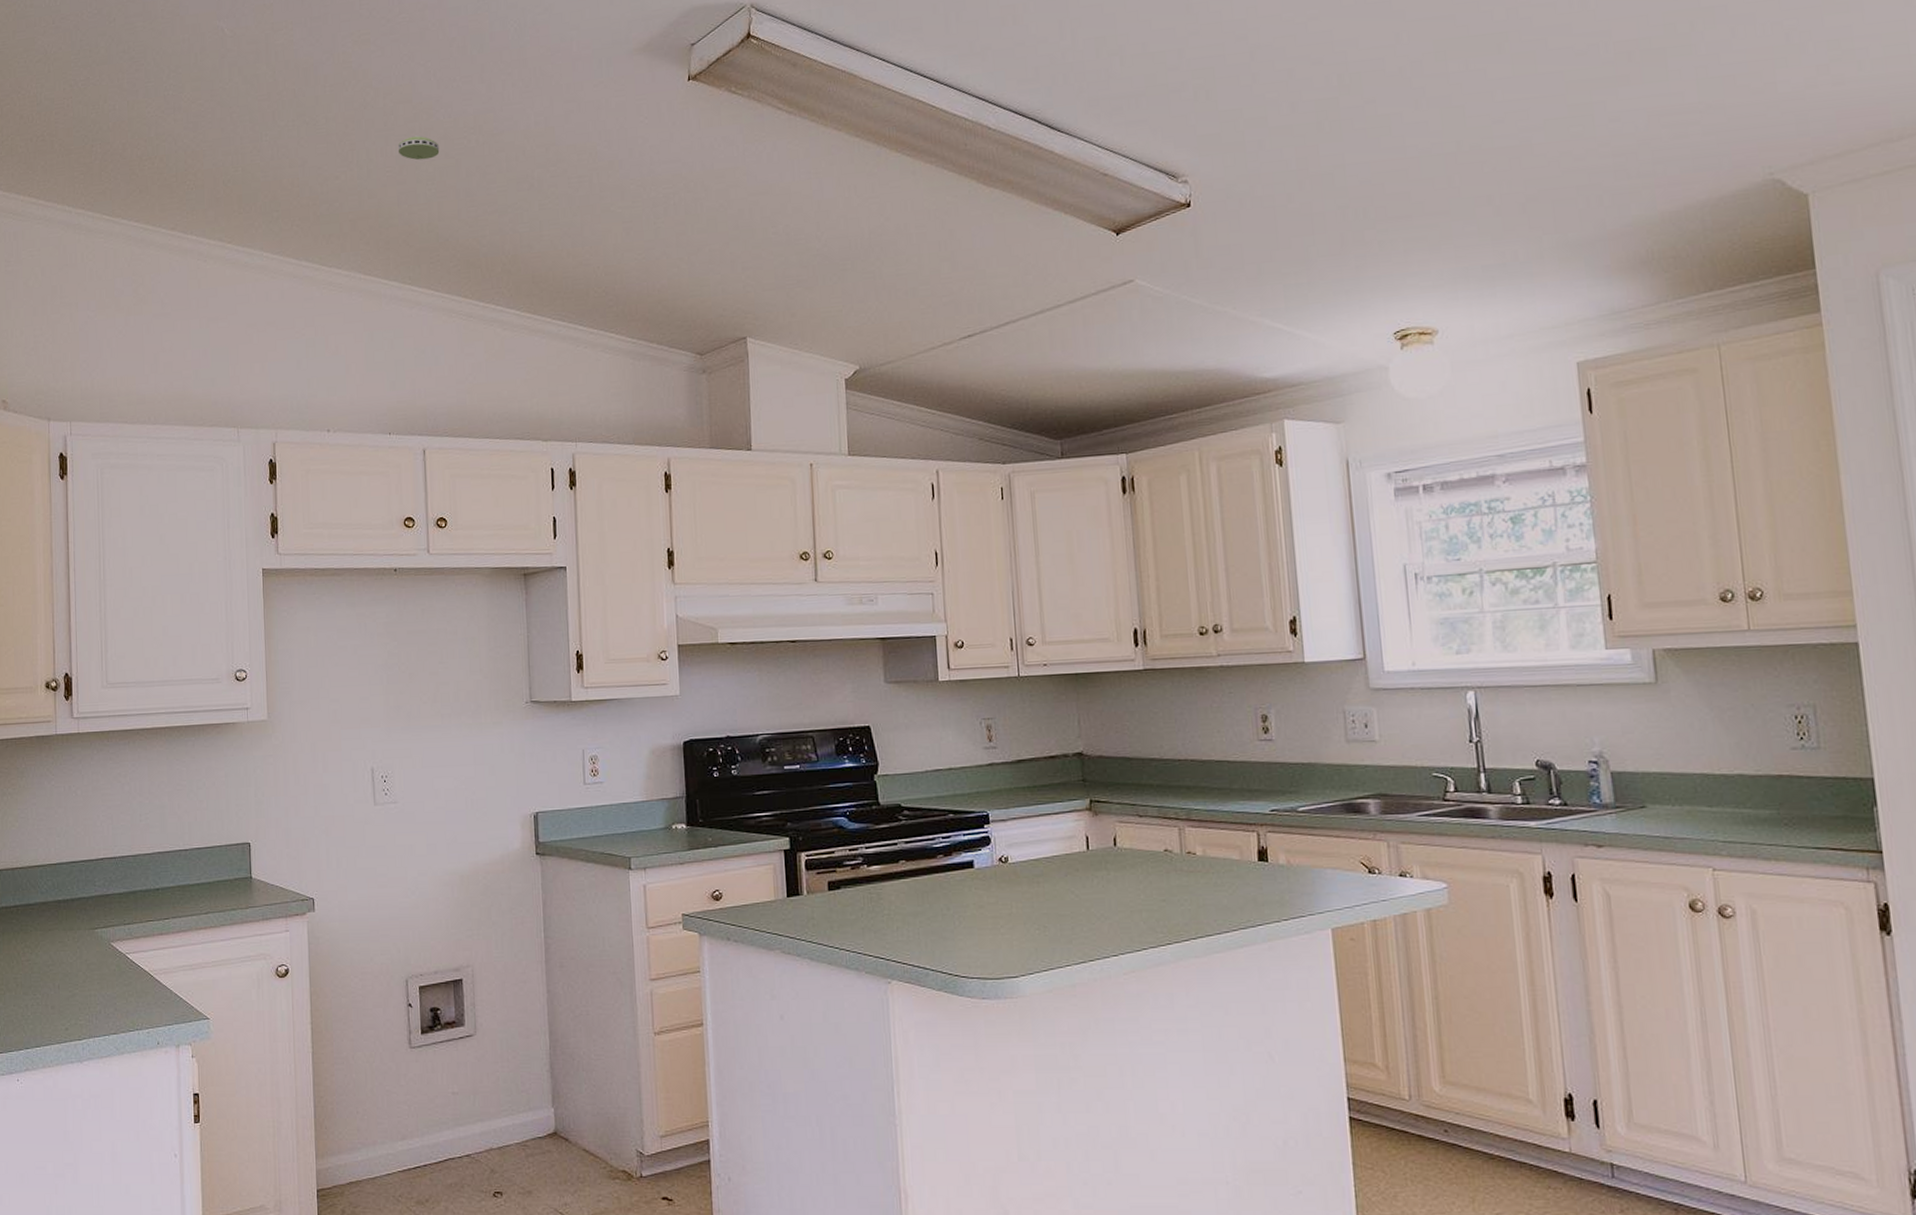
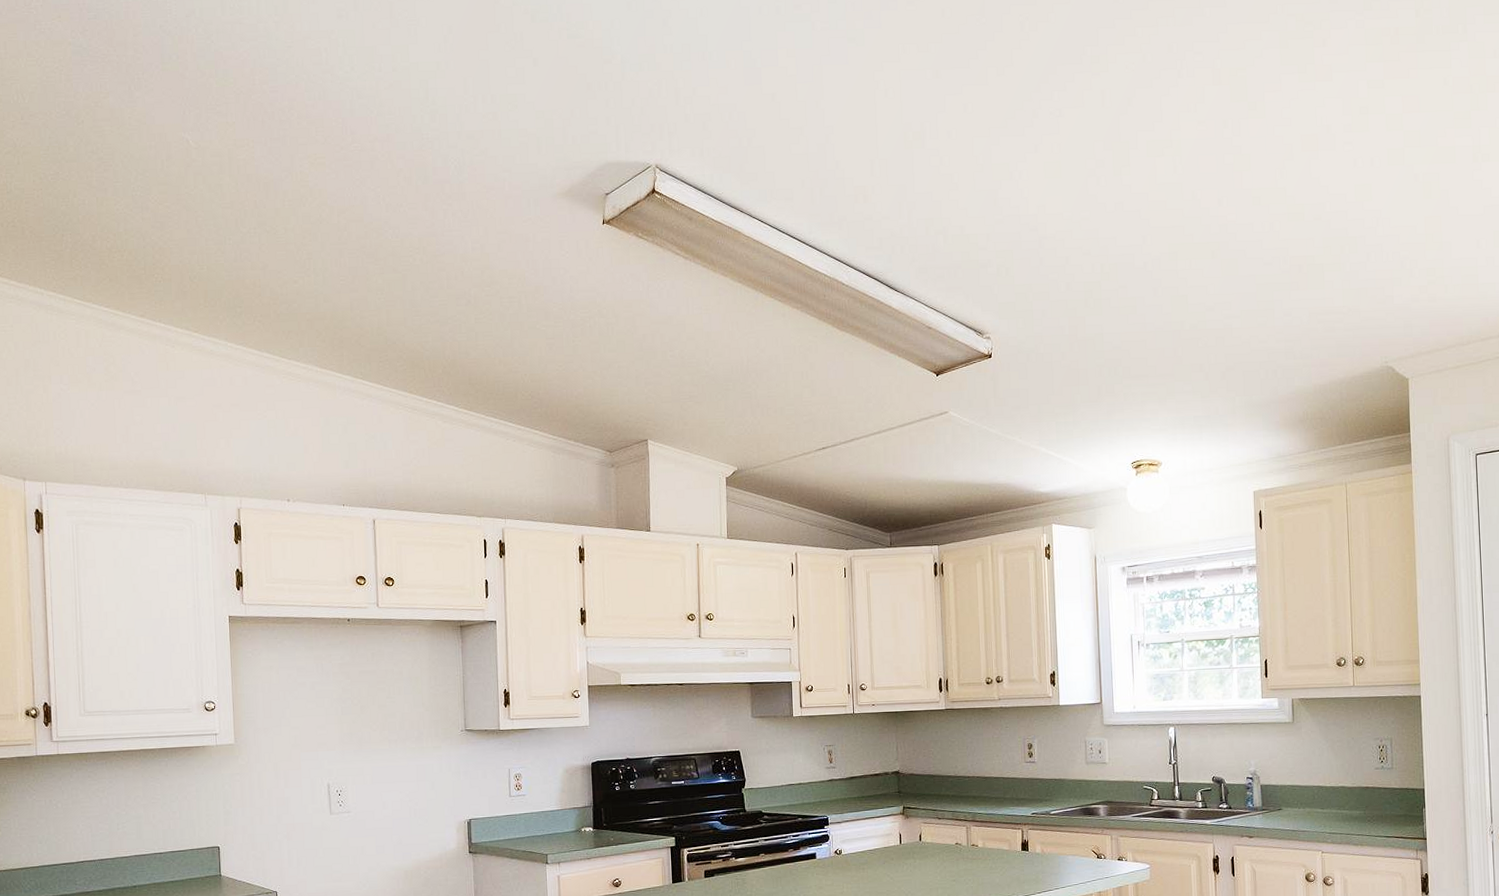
smoke detector: present [398,135,440,160] -> none [350,251,388,273]

